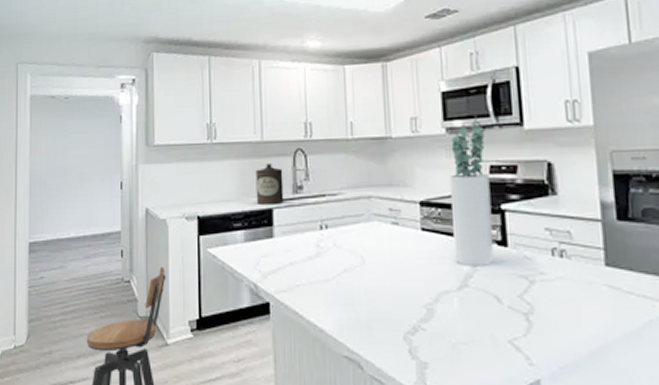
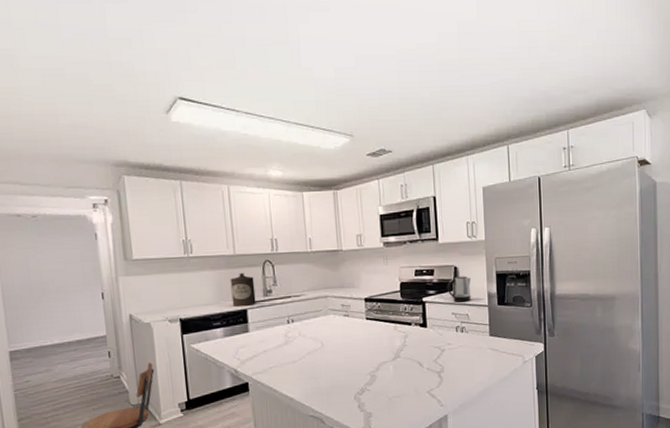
vase: present [449,113,495,266] -> none [386,231,418,343]
kettle: none [537,175,575,213] -> present [447,276,472,303]

